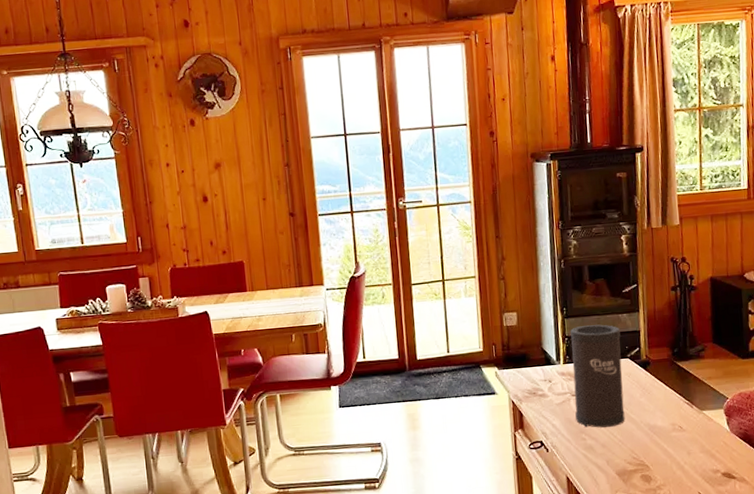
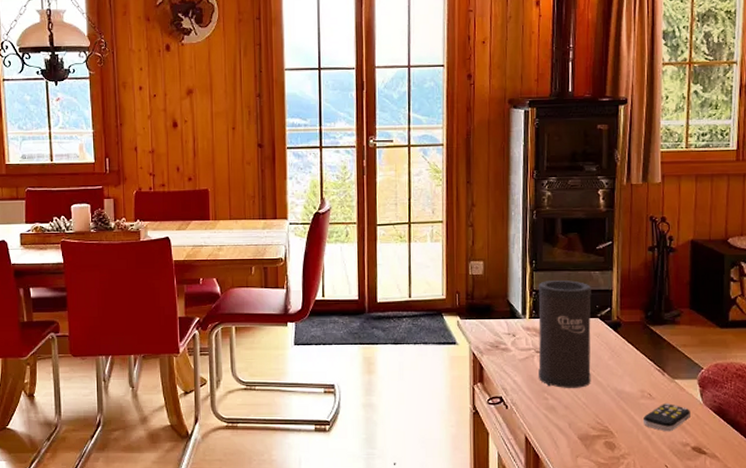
remote control: none [676,434,719,461] -> present [644,404,690,432]

